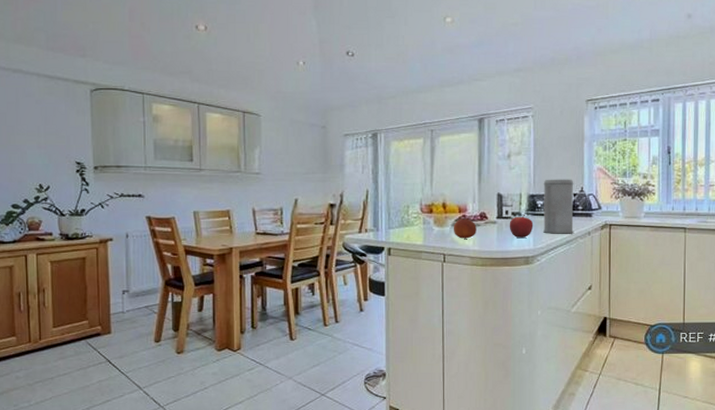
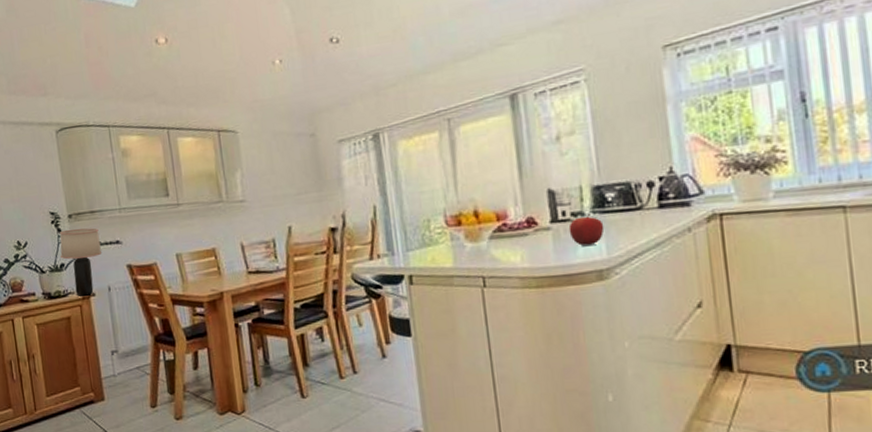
table lamp: none [82,179,124,240] -> present [60,228,103,297]
fruit: present [453,217,476,239] -> none [491,226,524,255]
canister: present [543,179,574,234] -> none [611,157,665,237]

